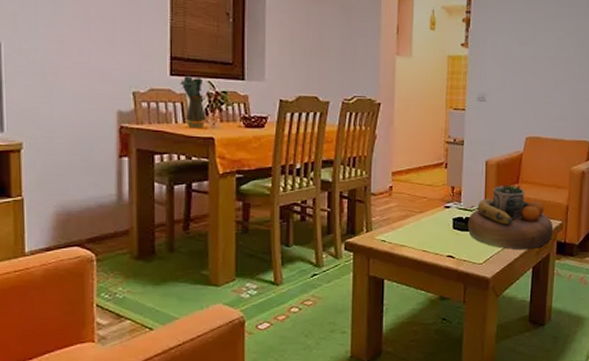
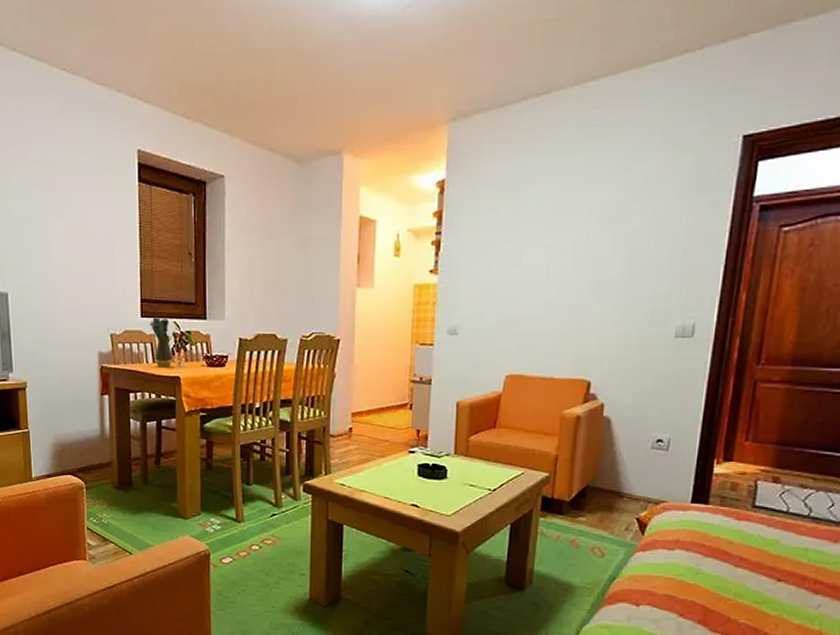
decorative bowl: present [467,183,554,250] -> none [434,428,538,504]

